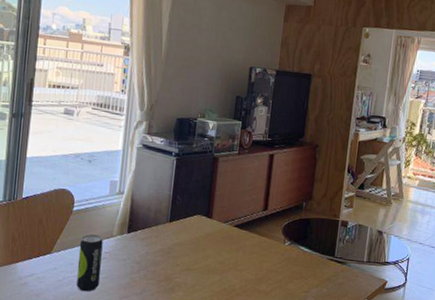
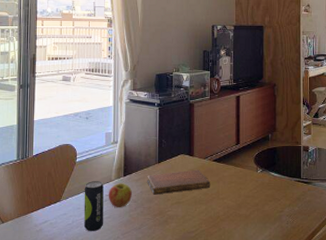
apple: none [107,240,136,268] -> present [108,183,132,207]
notebook: none [154,233,229,258] -> present [147,169,211,195]

